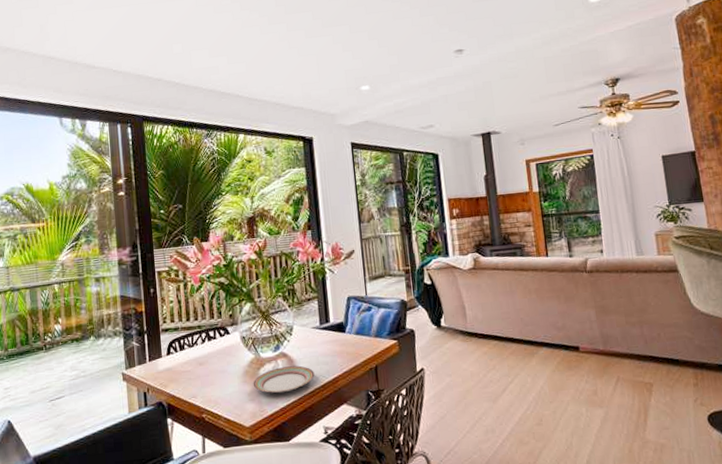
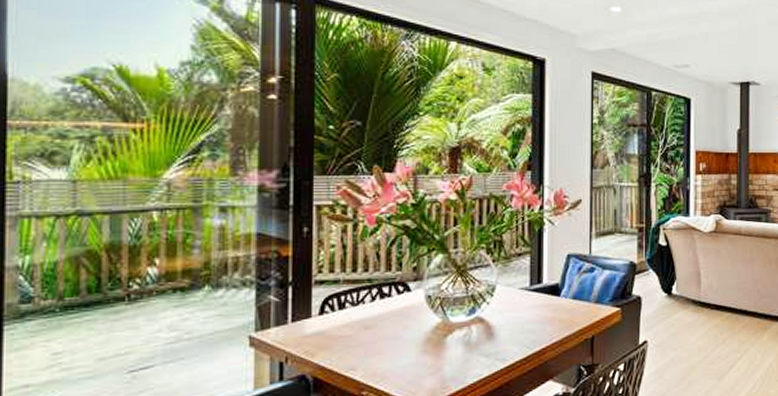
plate: present [253,365,315,394] -> none [436,333,517,367]

